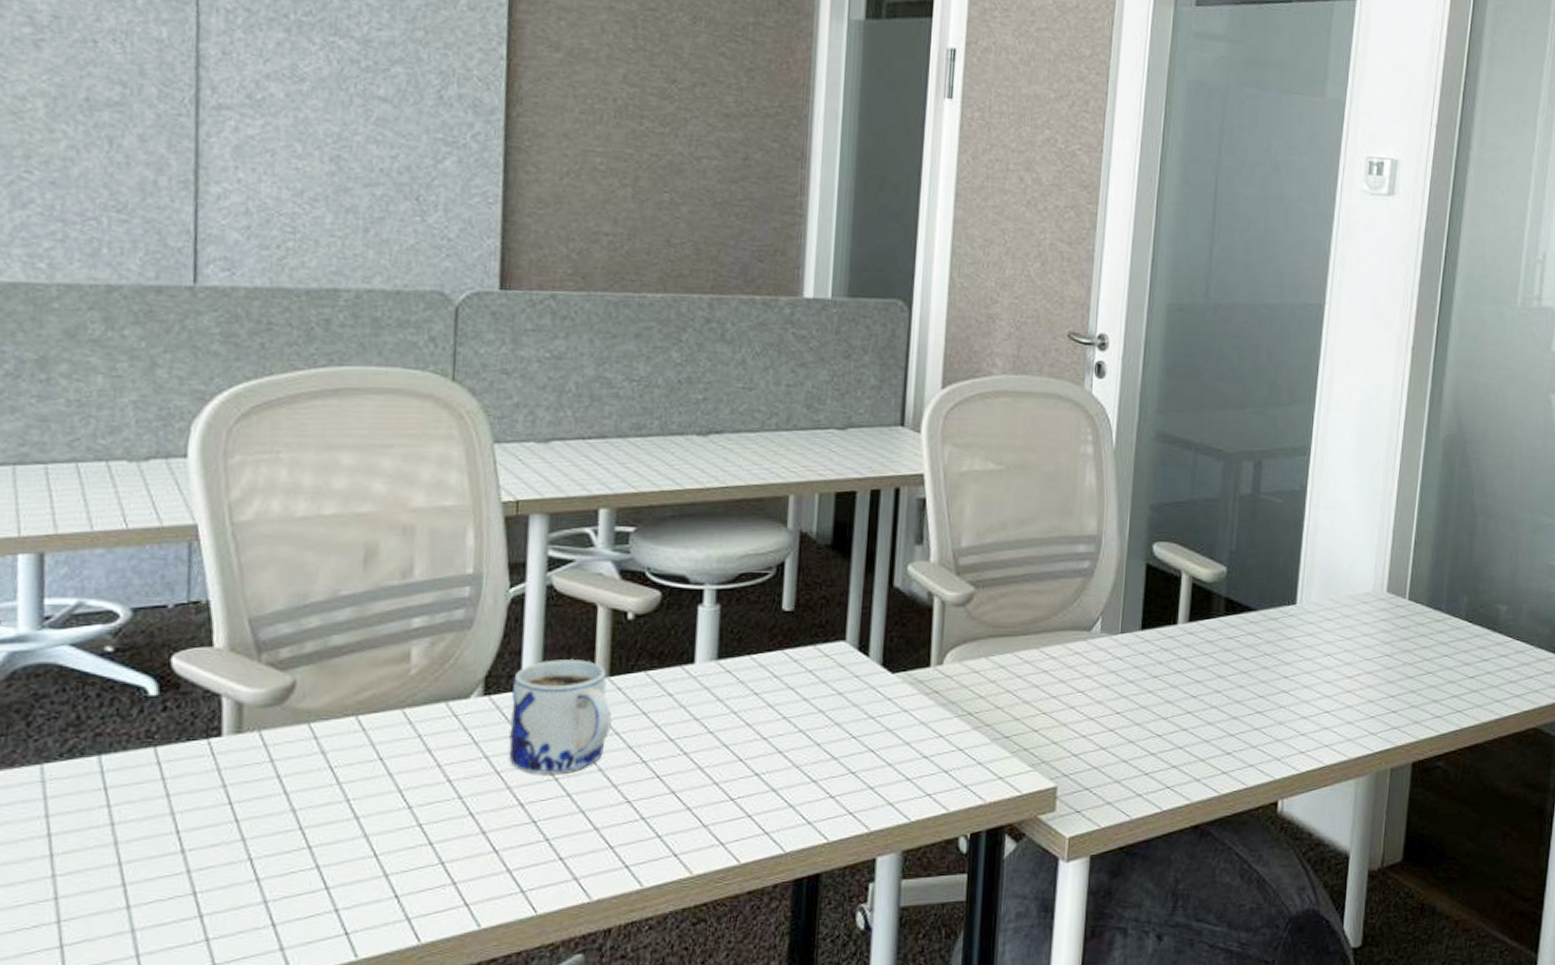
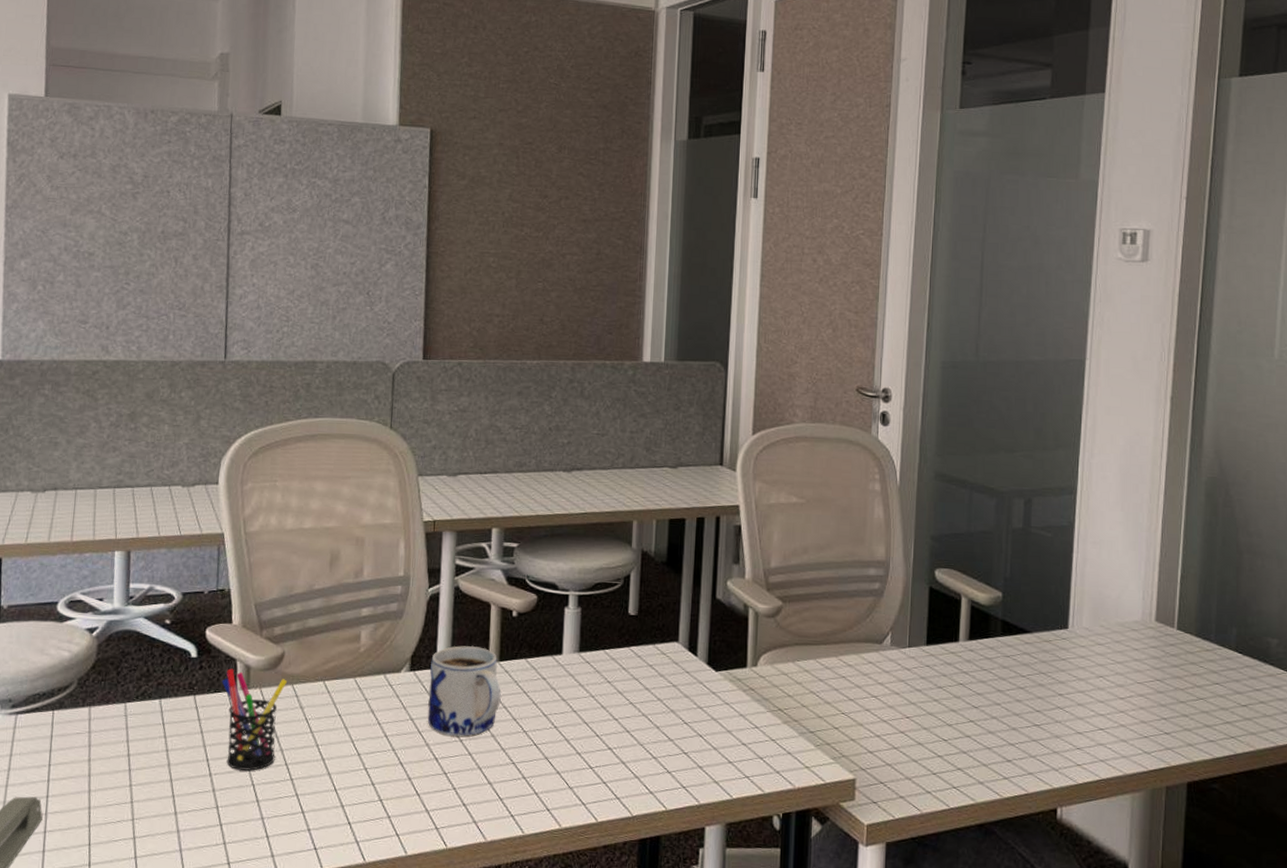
pen holder: none [198,707,302,843] -> present [221,668,288,771]

